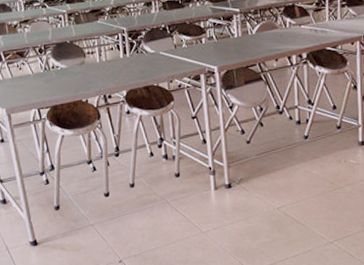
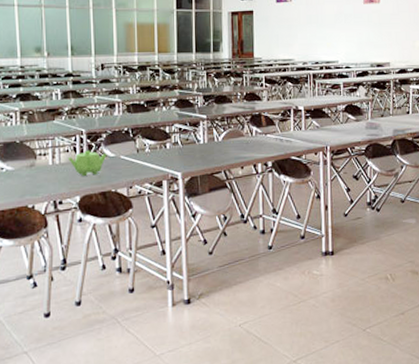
teapot: none [112,47,148,72] -> present [67,150,107,176]

